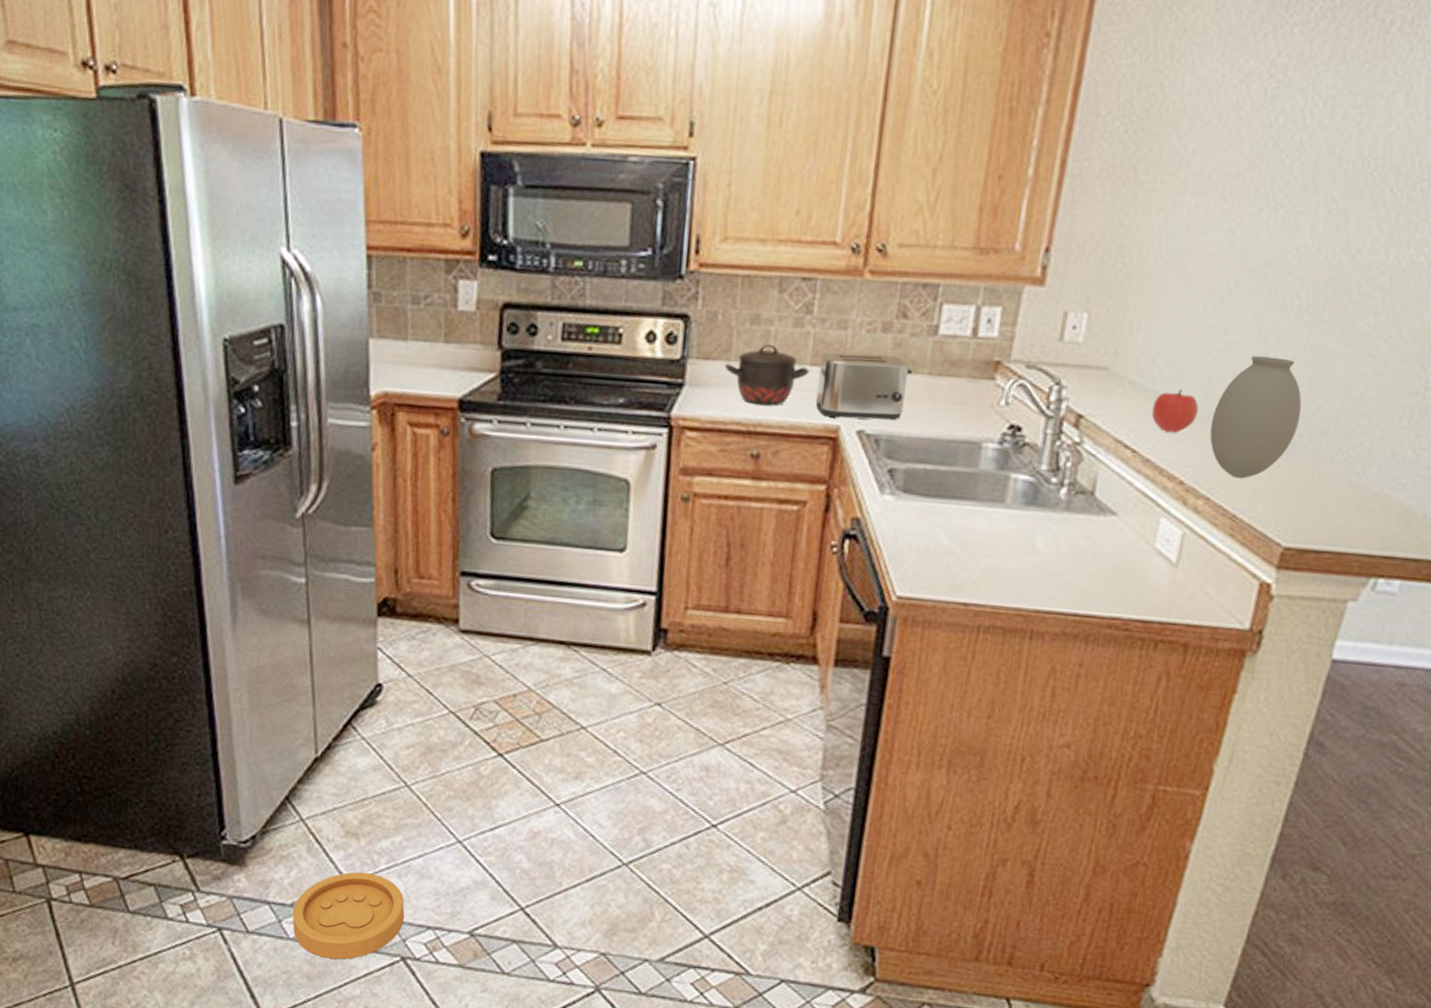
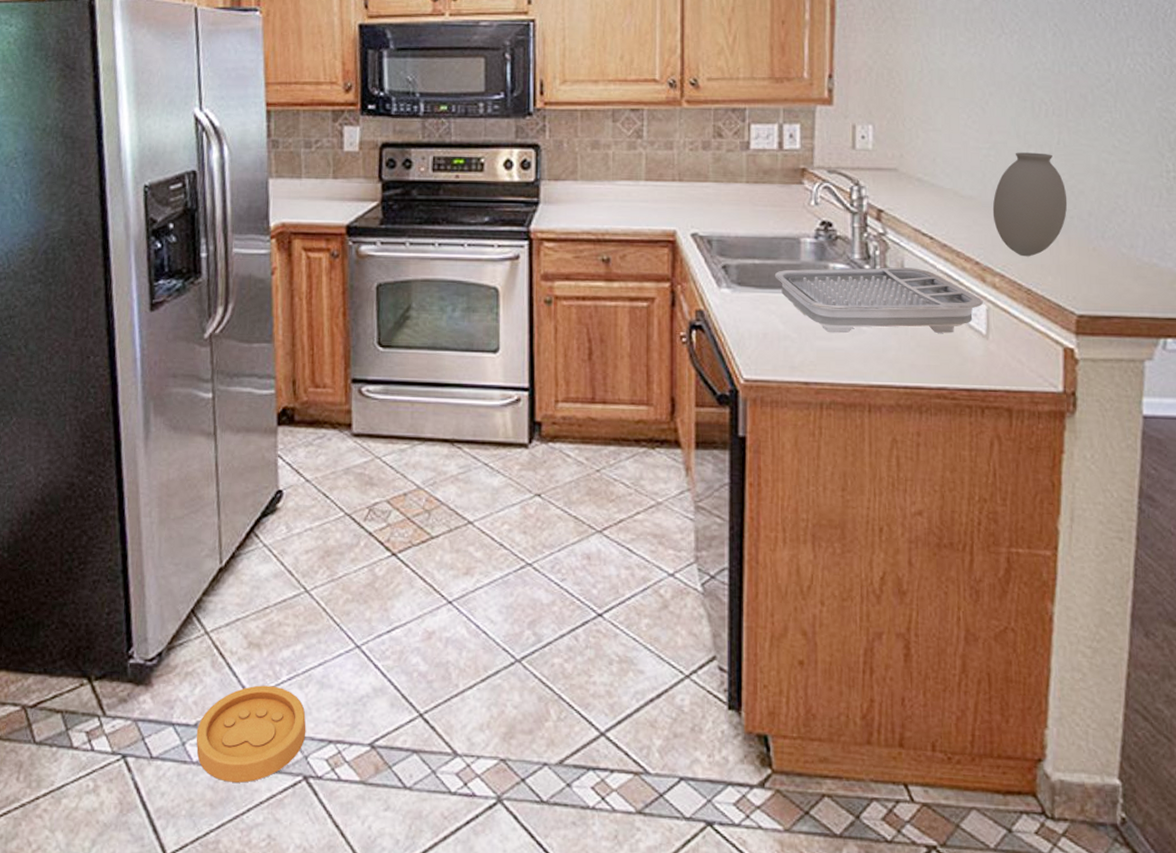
cooking pot: present [724,344,810,405] -> none [573,165,645,216]
toaster: present [815,352,913,421] -> none [653,168,733,224]
dish rack: none [946,477,1180,559] -> present [774,267,983,334]
fruit: present [1151,390,1199,434] -> none [940,184,980,222]

